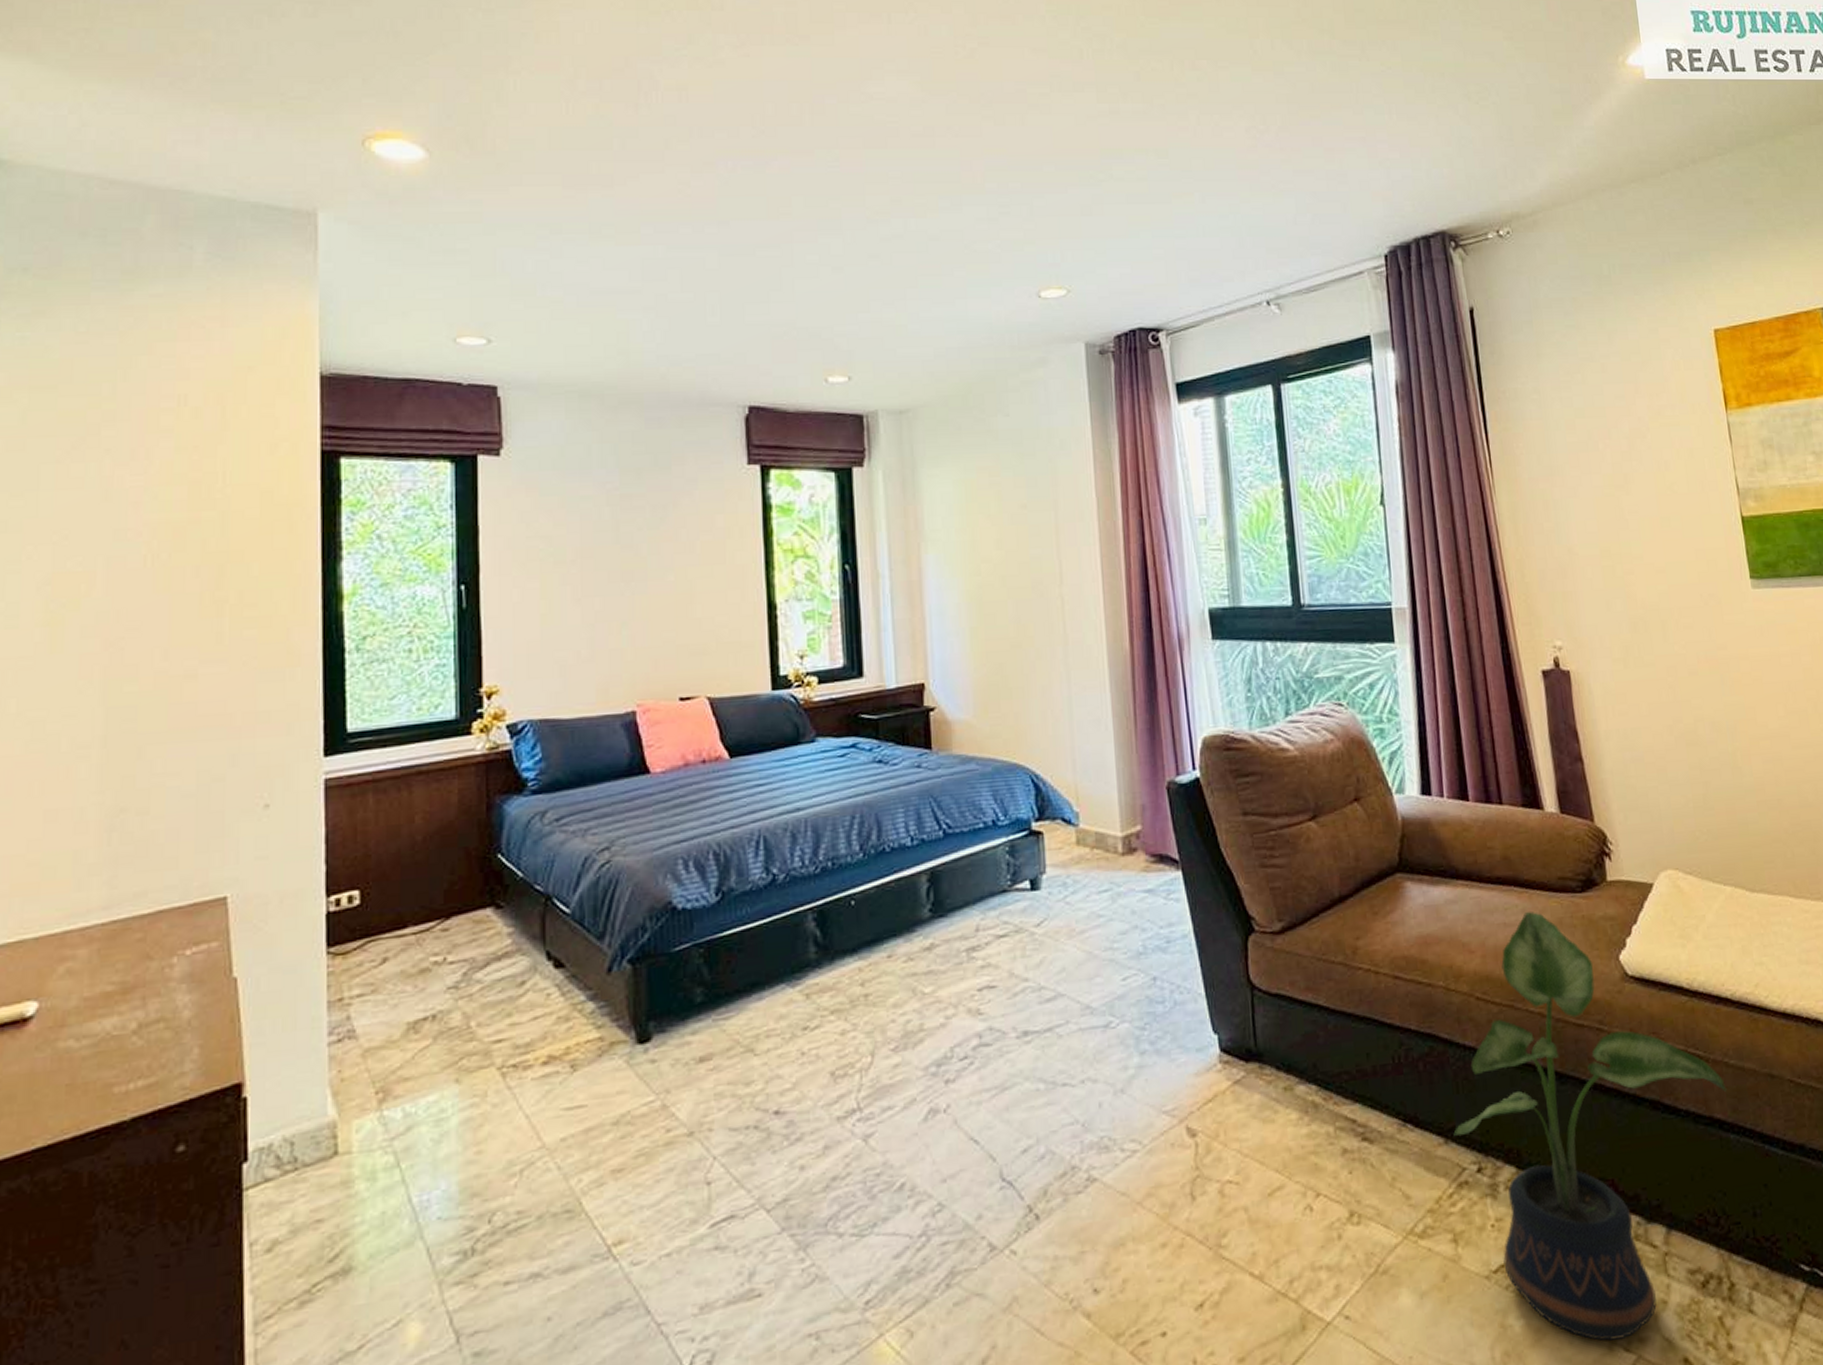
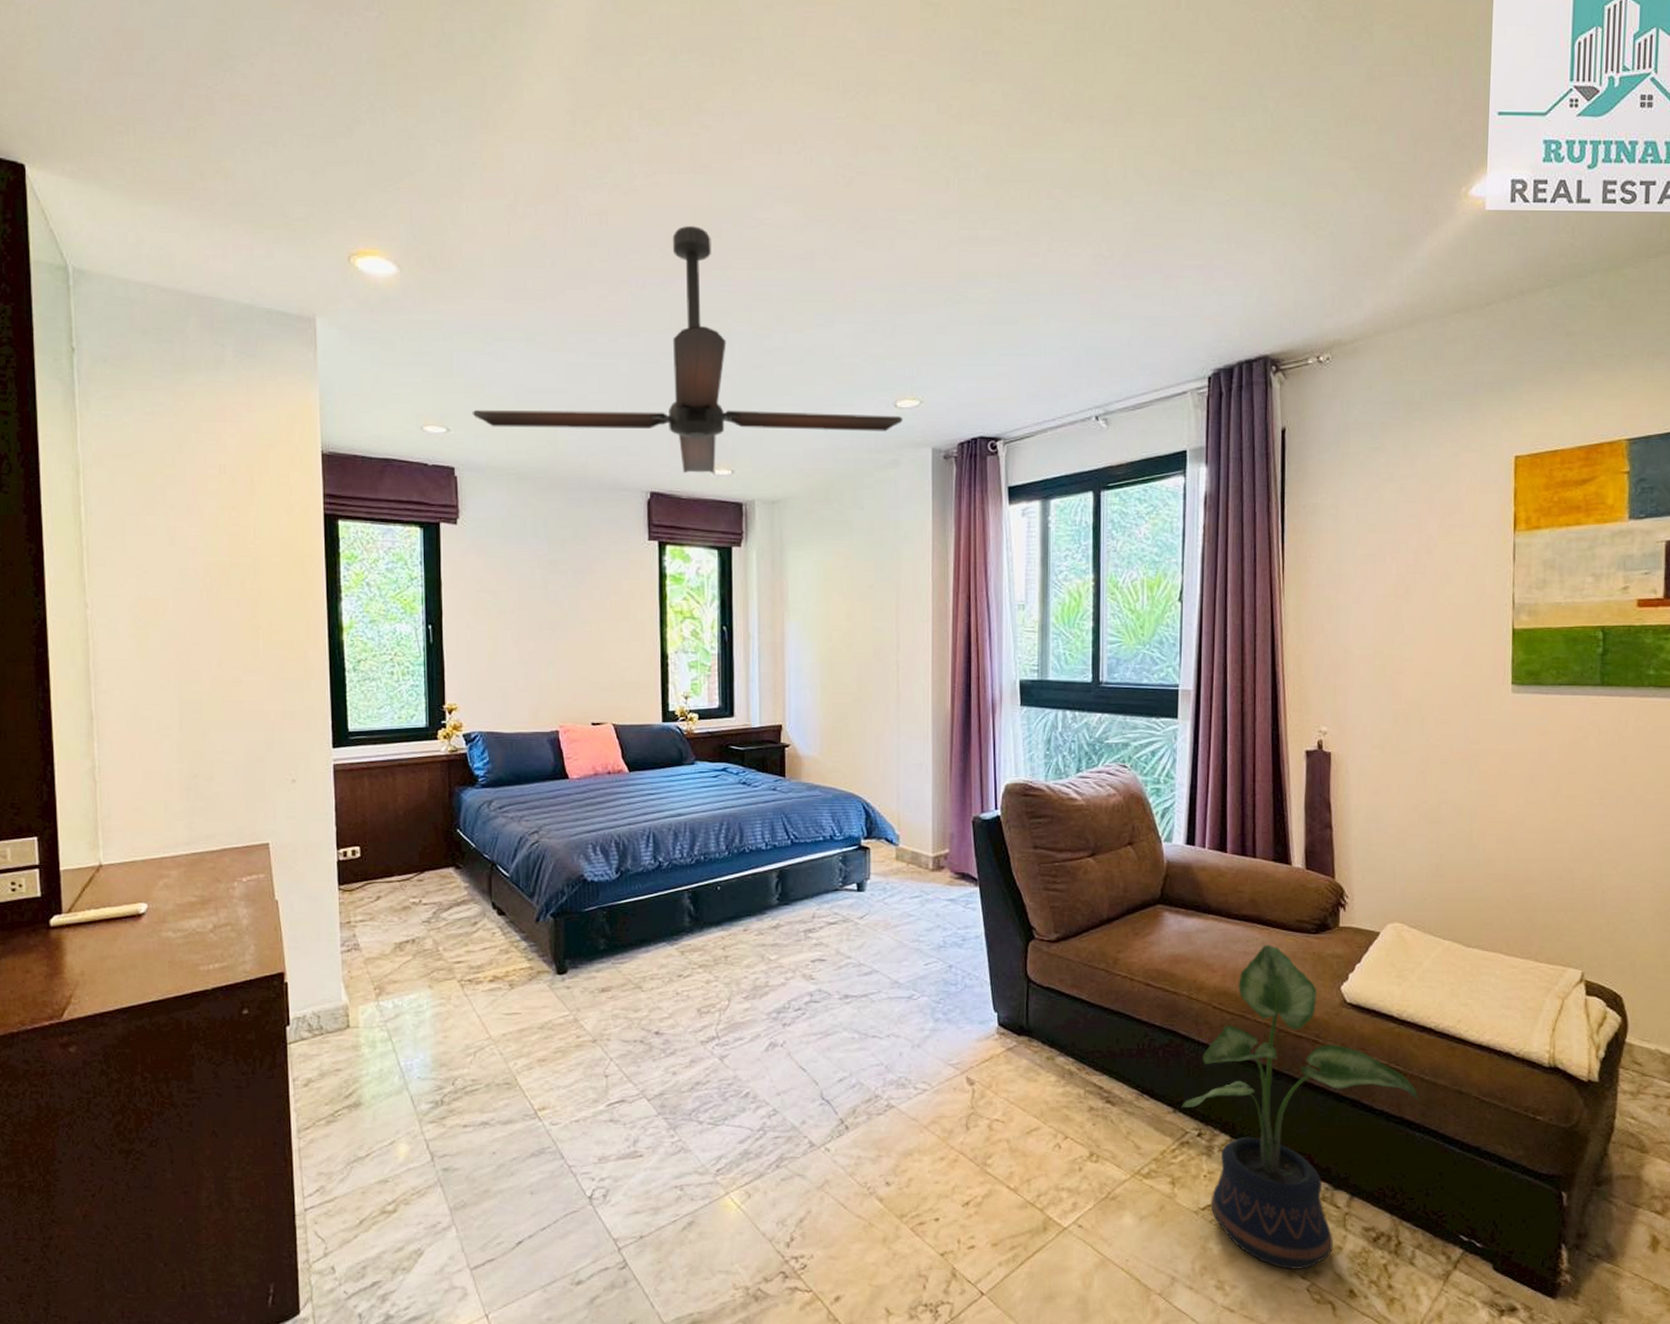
ceiling fan: none [520,100,1049,382] -> present [472,225,903,473]

